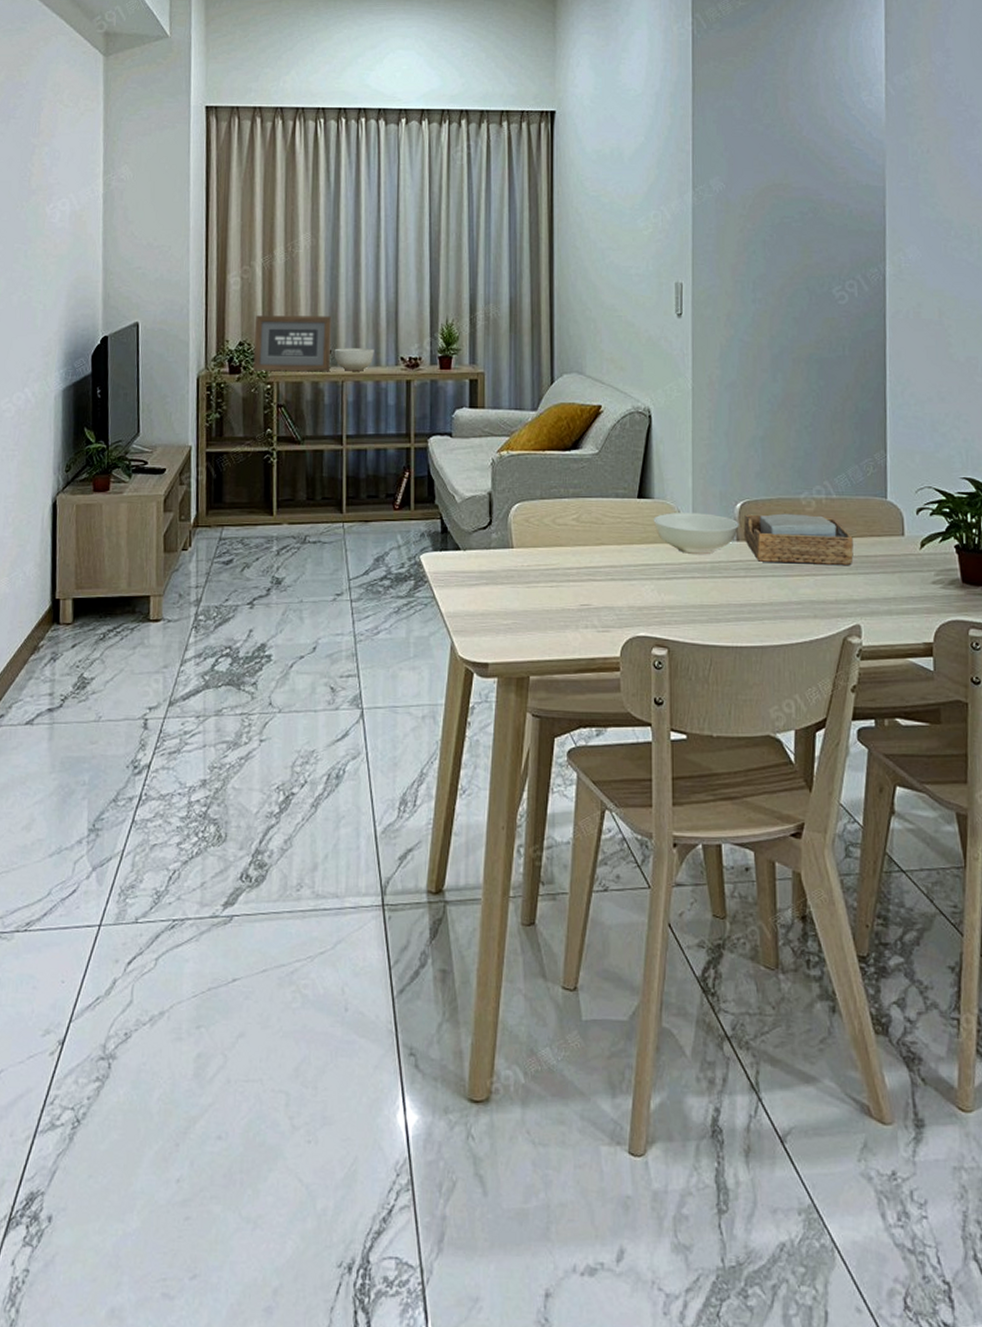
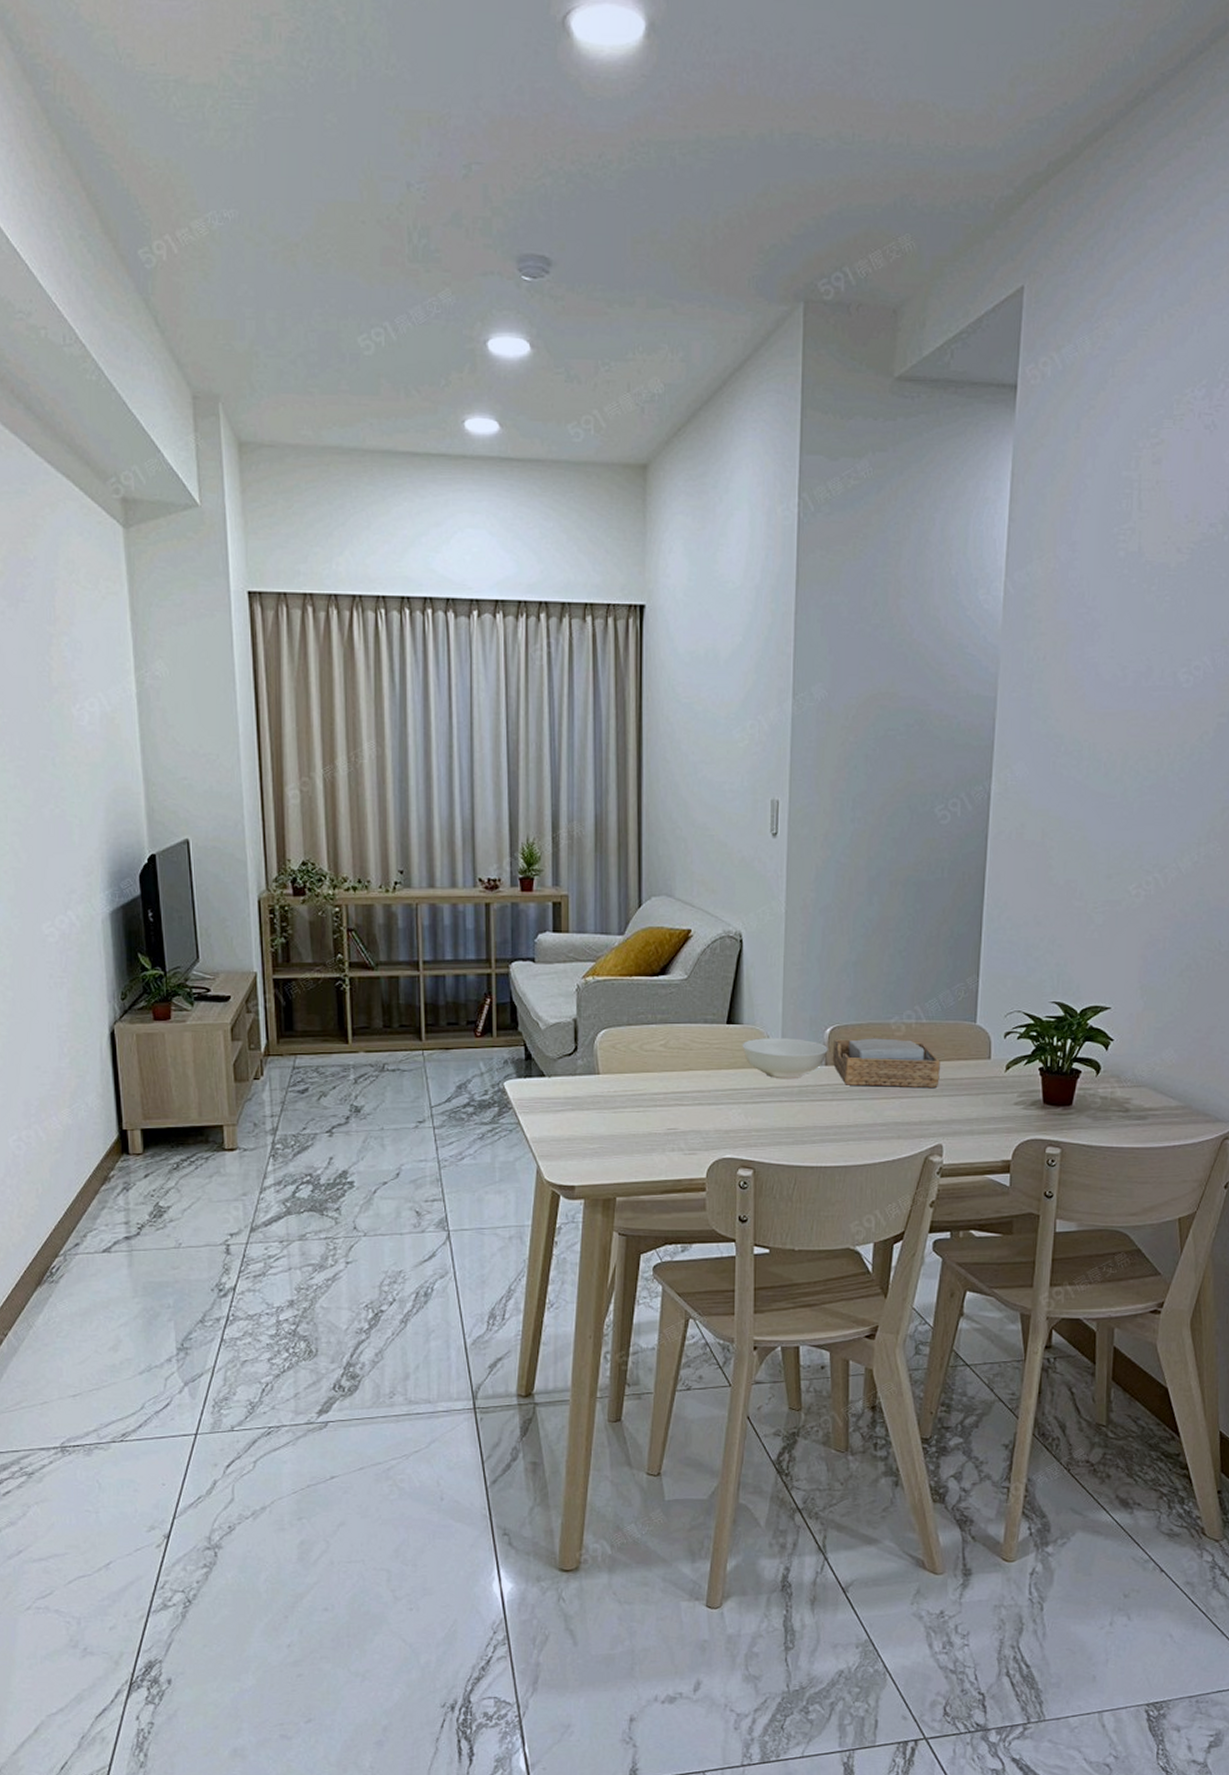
picture frame: present [253,315,332,372] -> none [318,832,404,894]
bowl: present [334,348,374,371] -> none [406,868,450,893]

